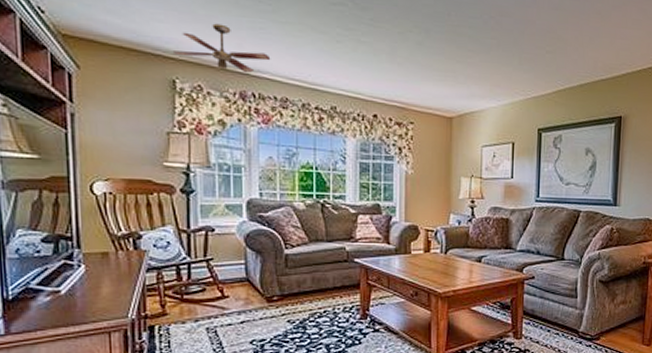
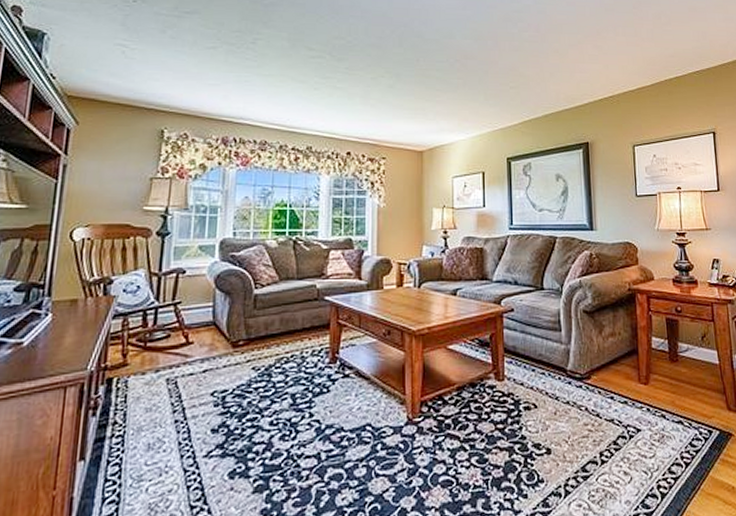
ceiling fan: present [172,23,271,72] -> none [164,79,253,120]

